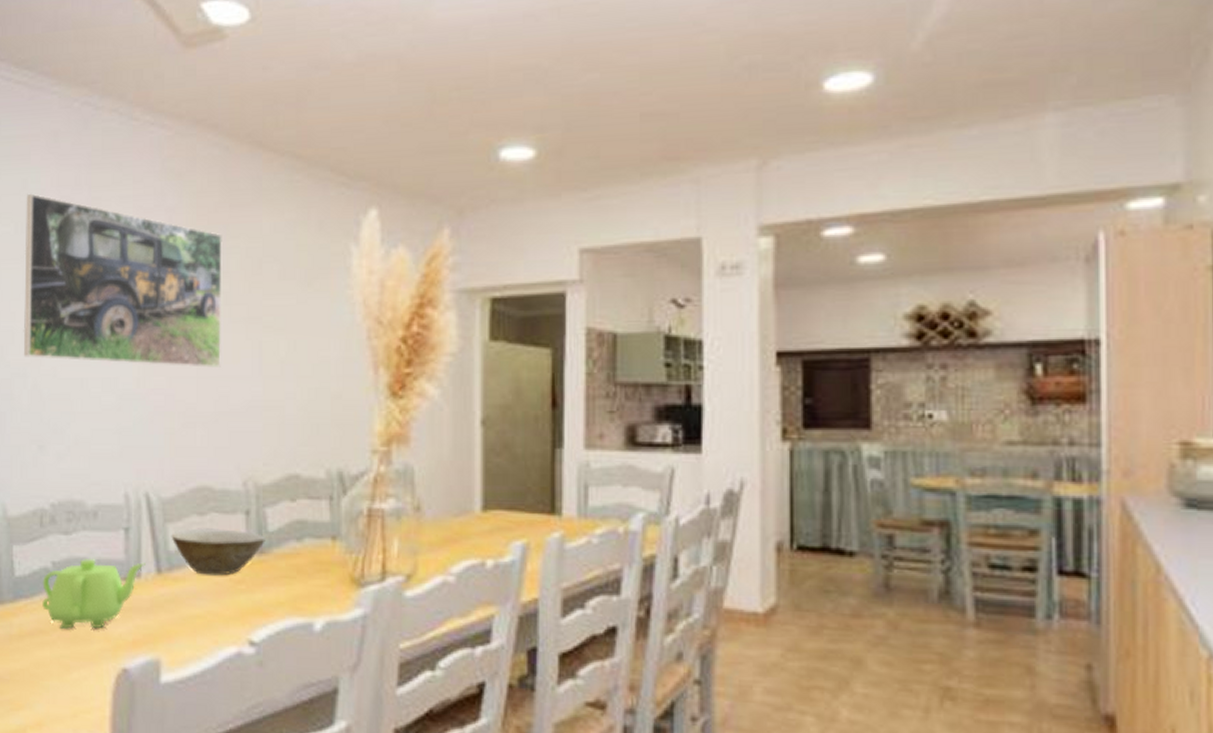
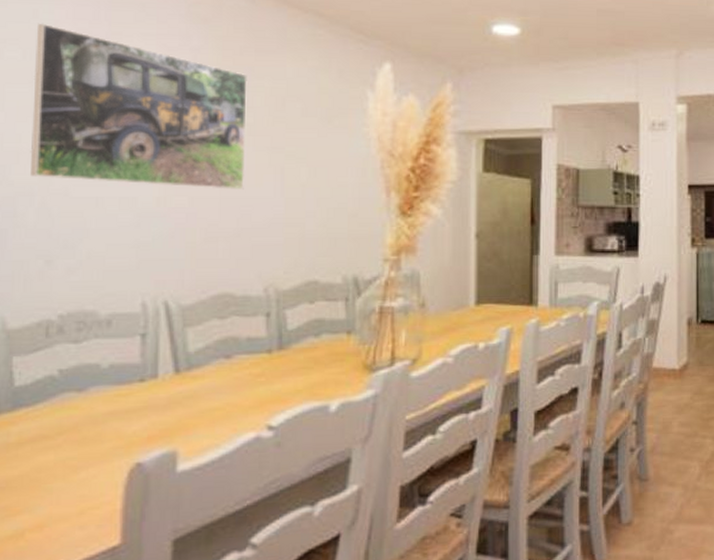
teapot: present [42,558,145,629] -> none [46,363,163,432]
bowl: present [171,528,265,576] -> none [190,330,285,372]

